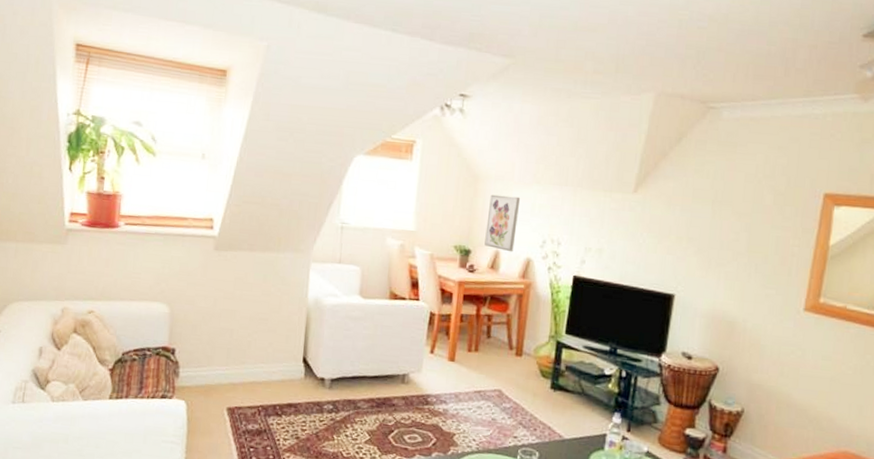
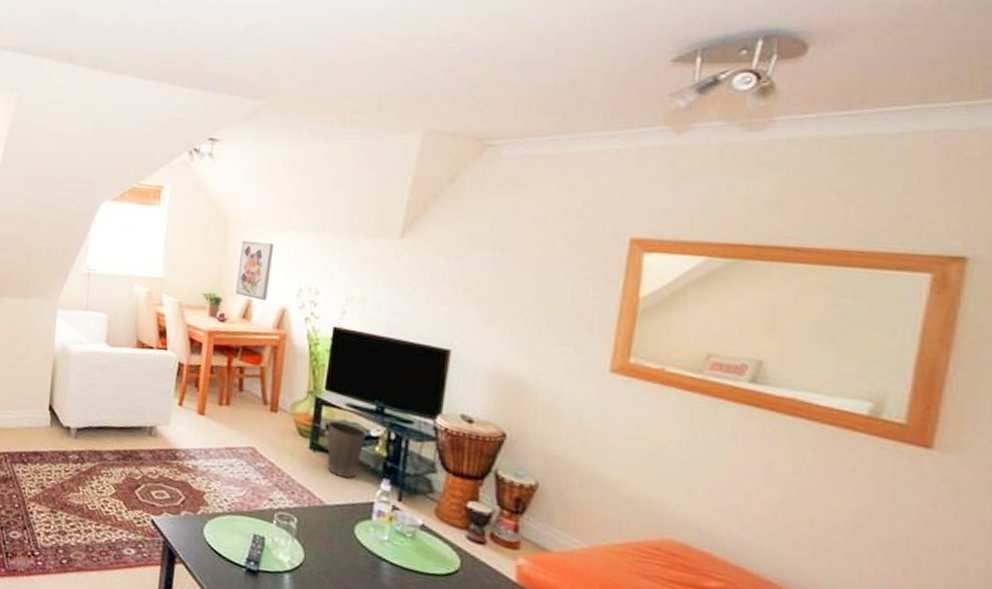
waste basket: none [566,362,601,414] -> present [327,421,366,478]

